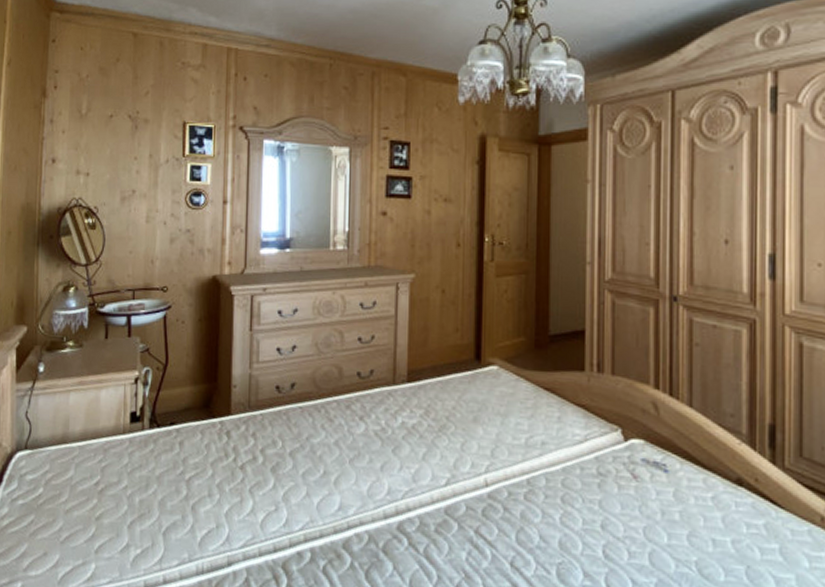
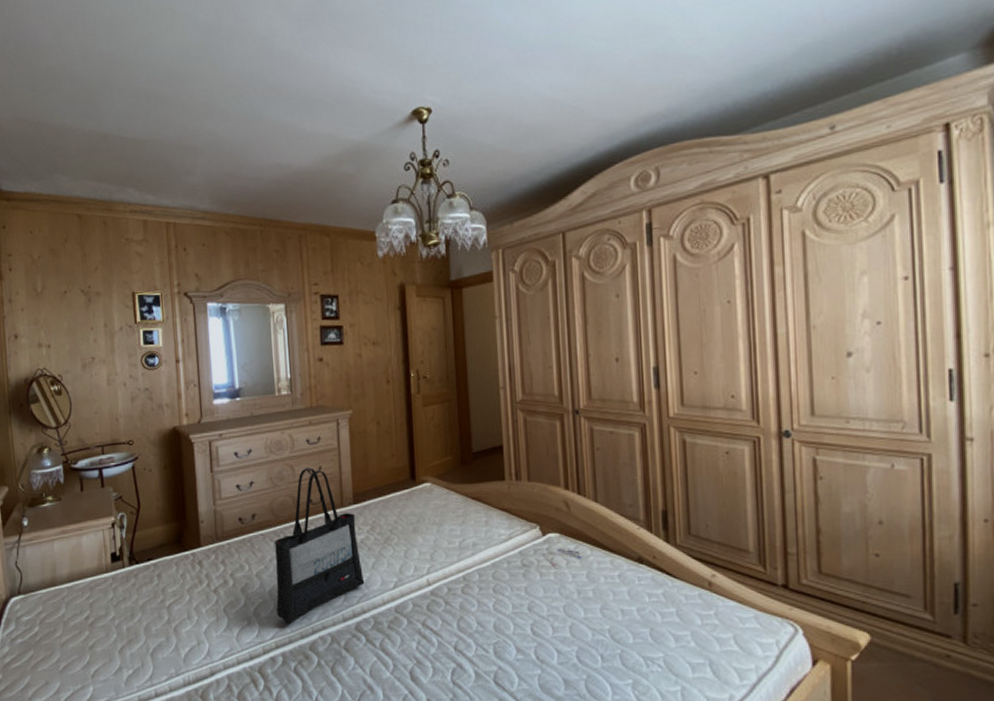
tote bag: none [309,335,413,516] -> present [275,467,365,625]

